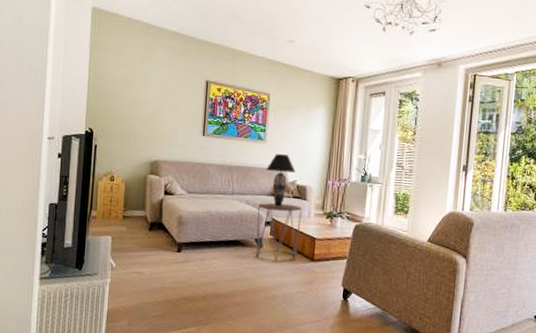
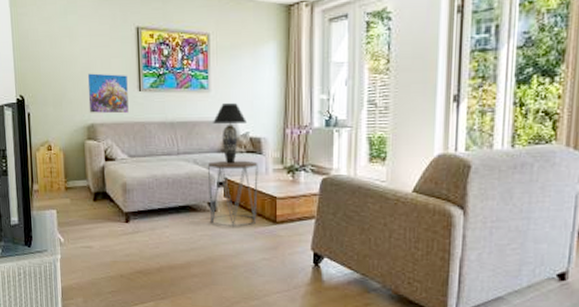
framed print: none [154,115,194,155] -> present [87,73,129,114]

